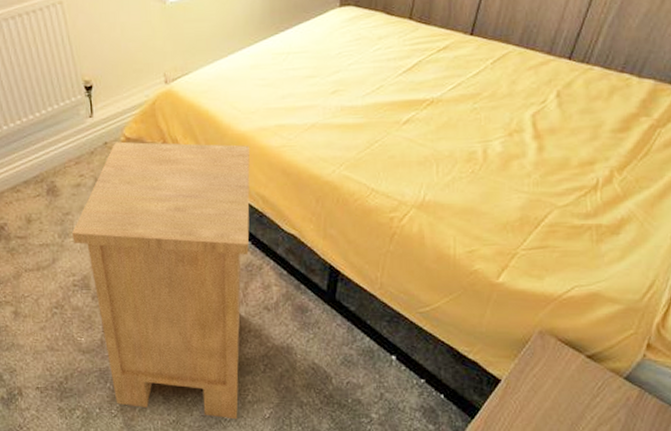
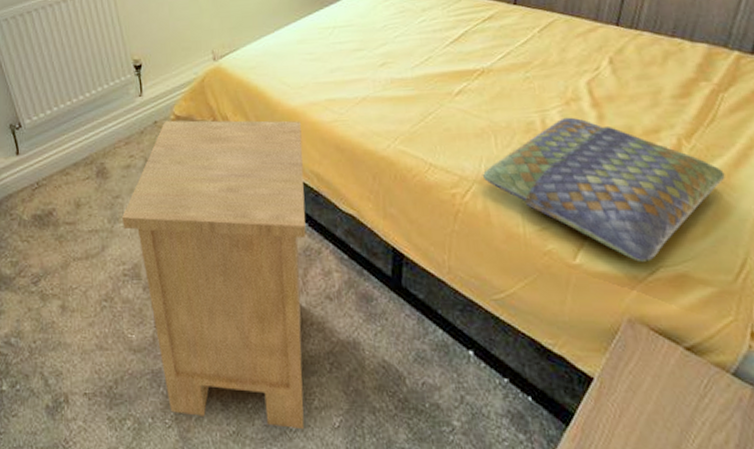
cushion: none [420,148,649,282] -> present [482,117,725,262]

